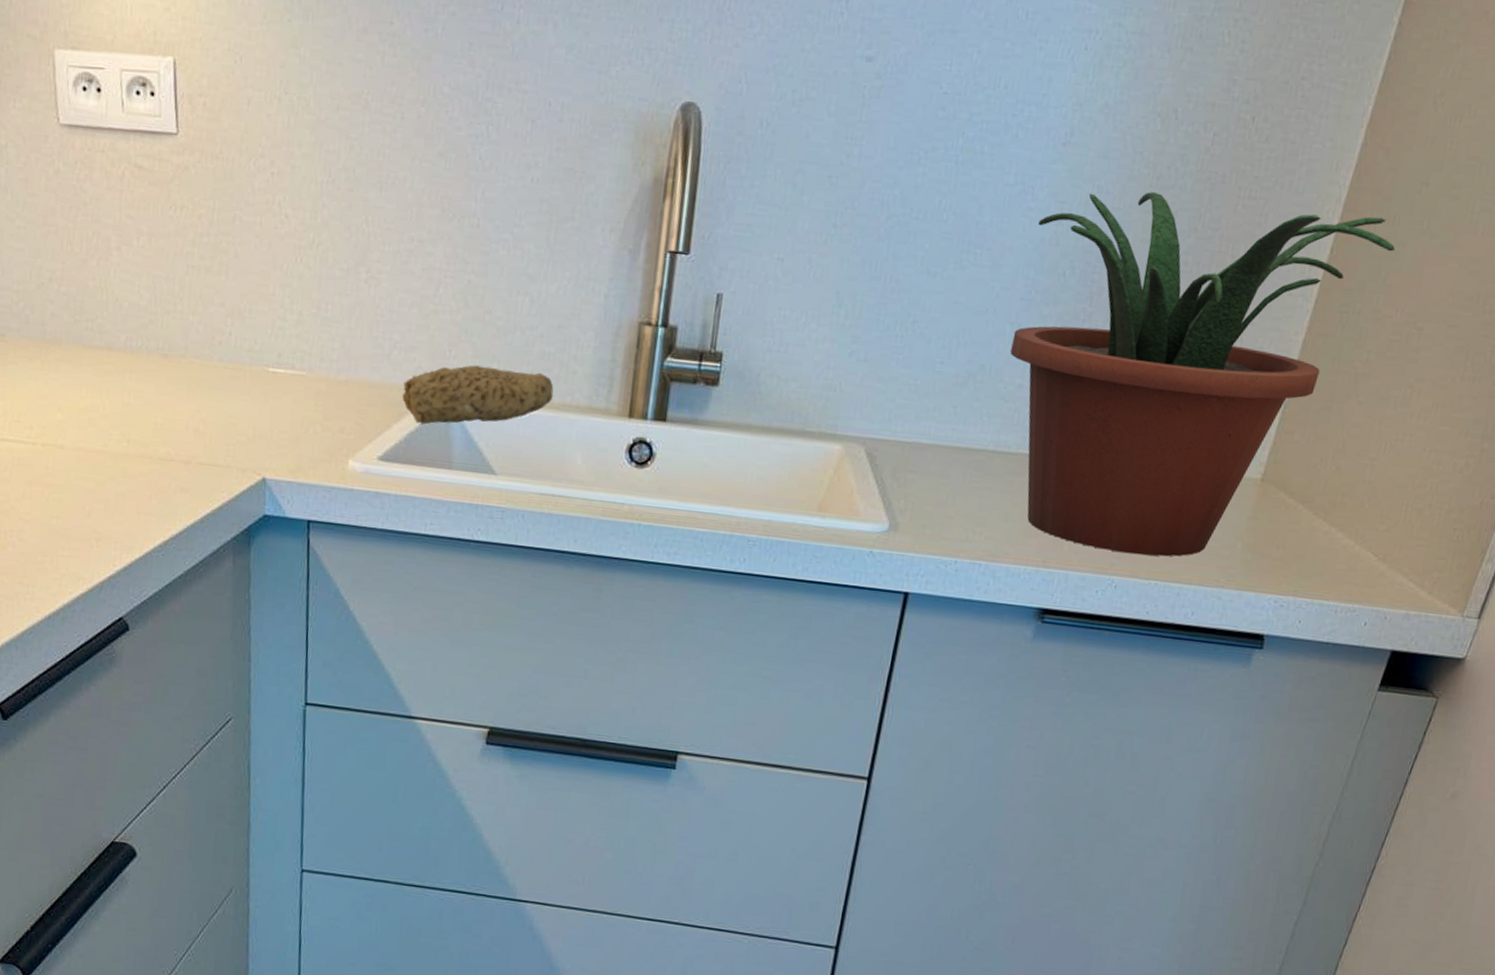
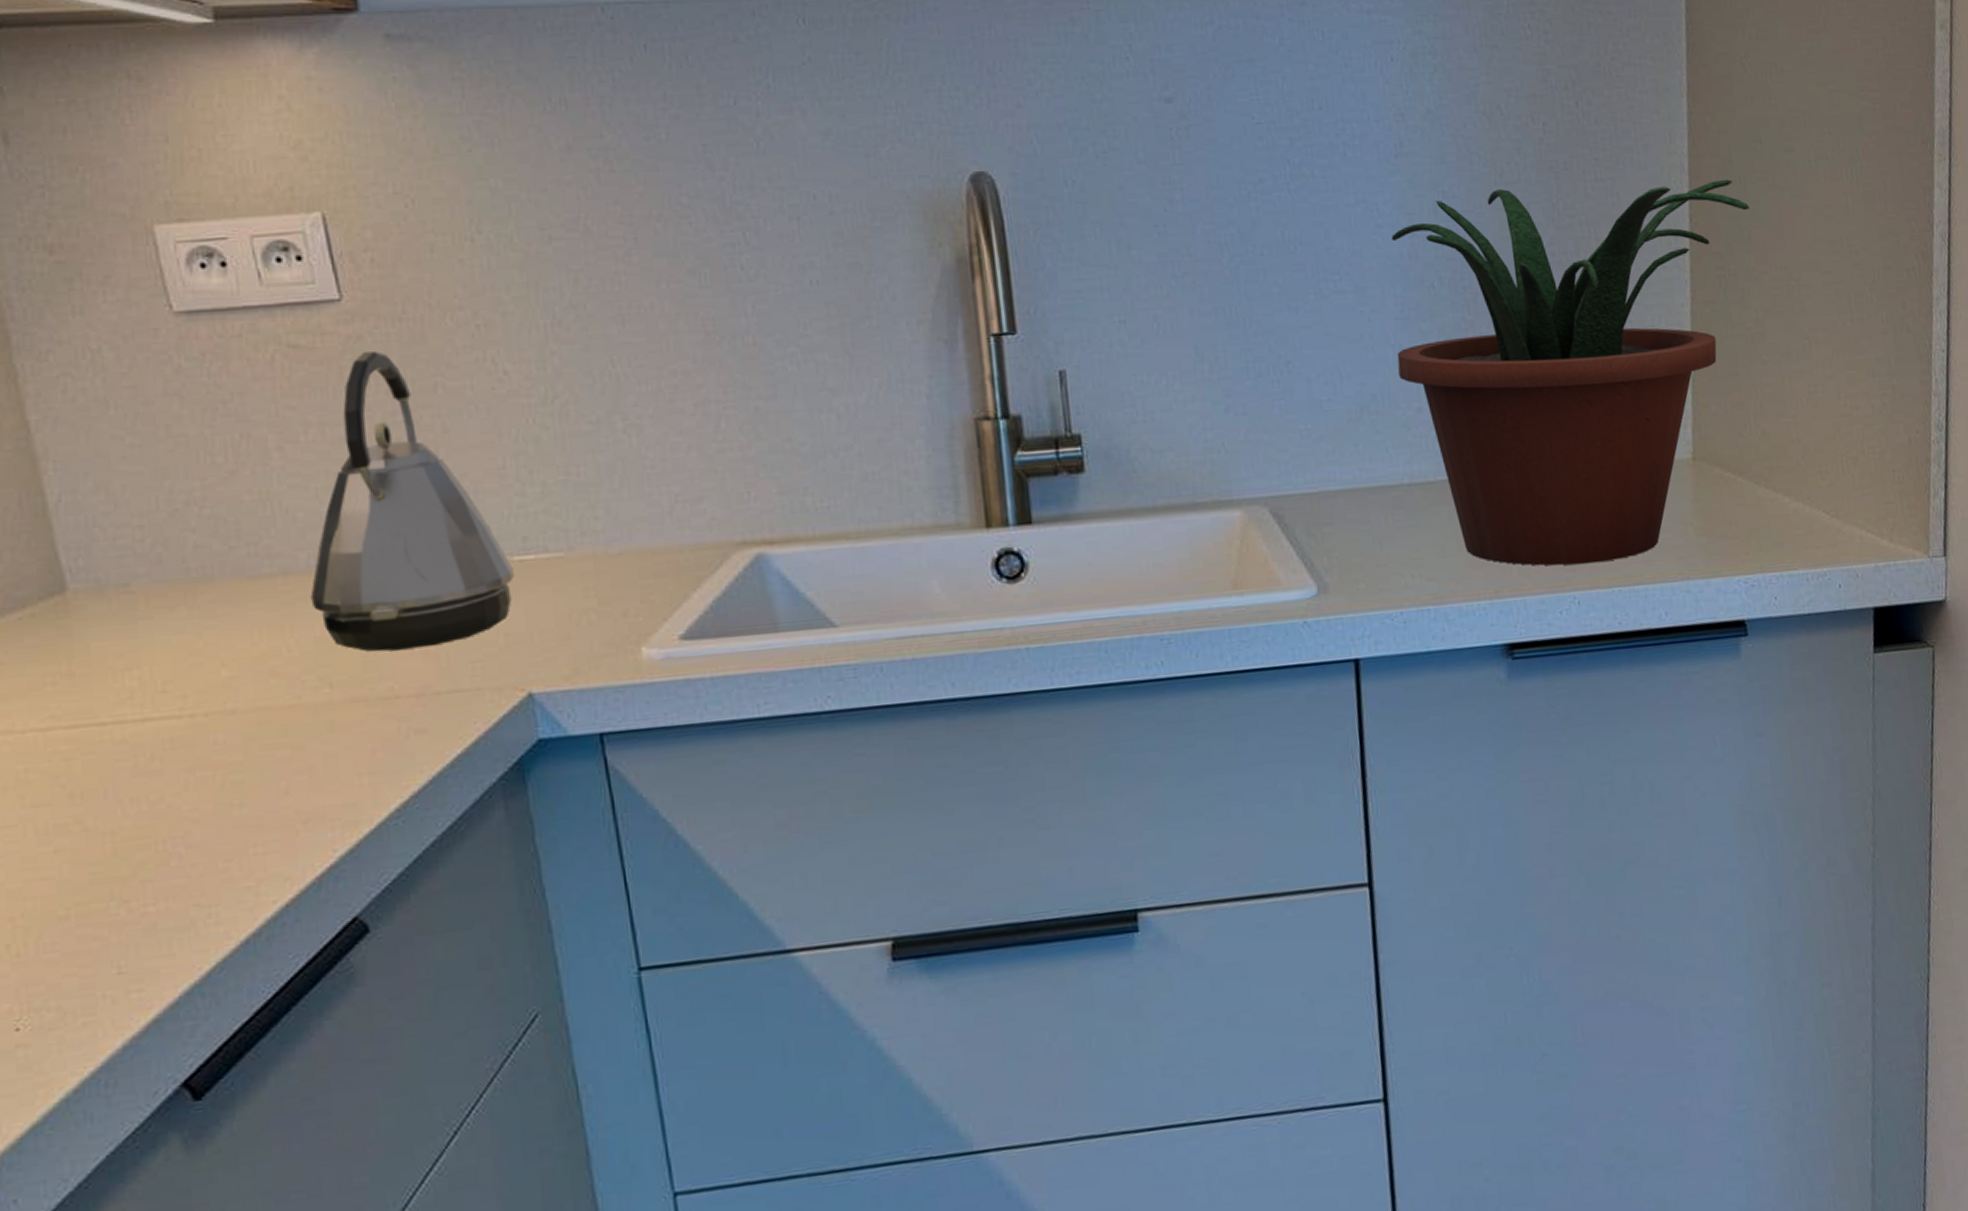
kettle: none [124,180,268,427] -> present [310,350,514,652]
sponge: present [402,365,554,424] -> none [696,496,889,586]

